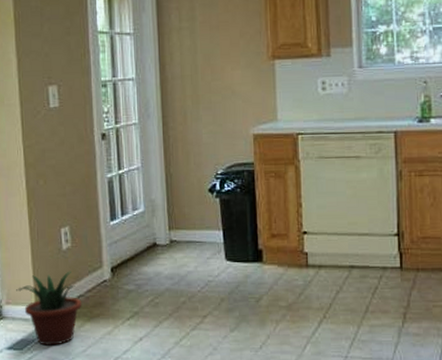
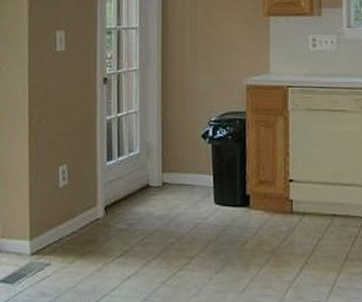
potted plant: present [16,271,82,346] -> none [12,208,75,280]

